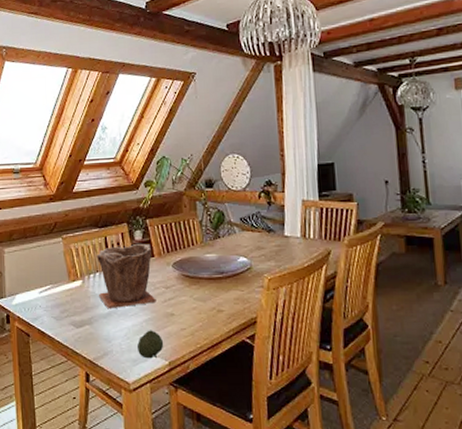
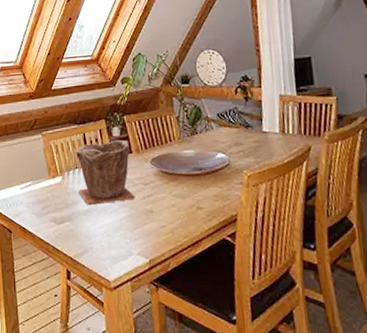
fruit: present [137,330,164,359] -> none [117,227,144,257]

